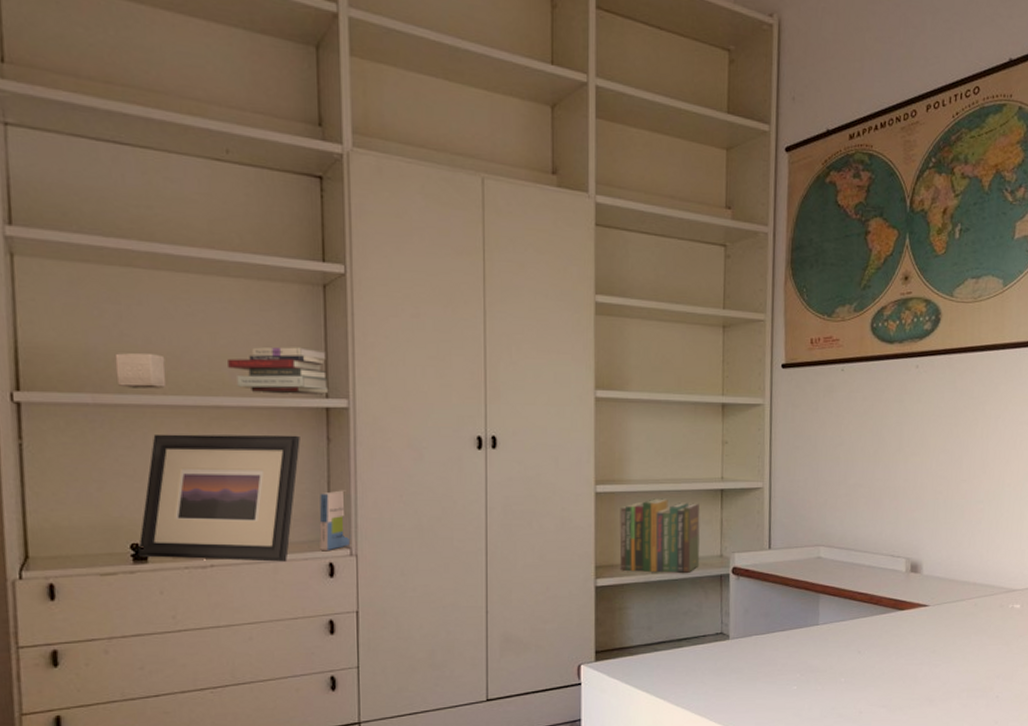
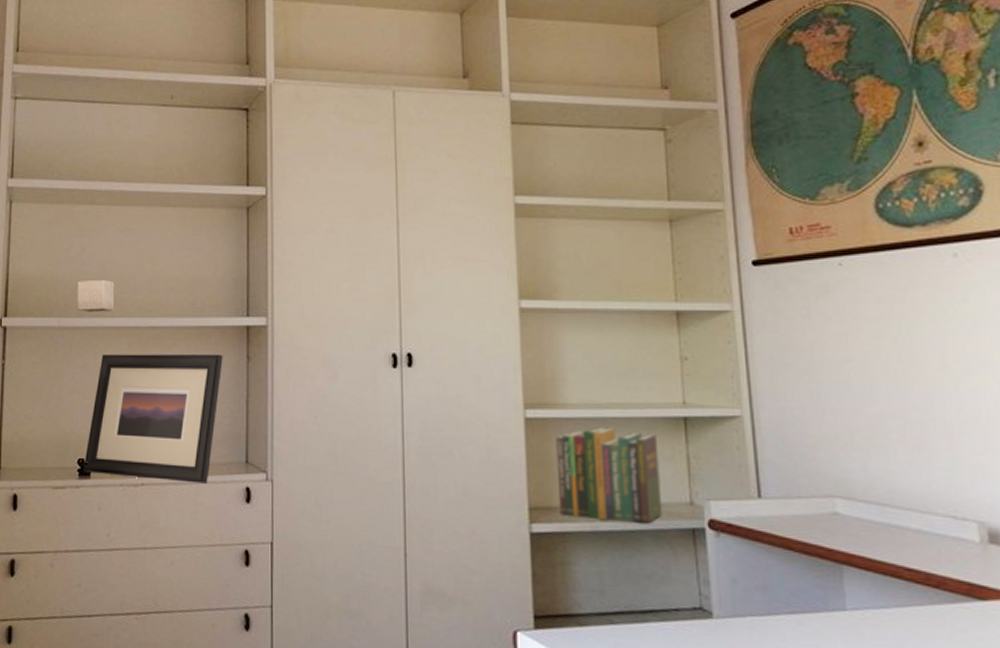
books: present [228,347,329,395] -> none [164,268,250,314]
book: present [319,490,351,552] -> none [238,410,267,475]

